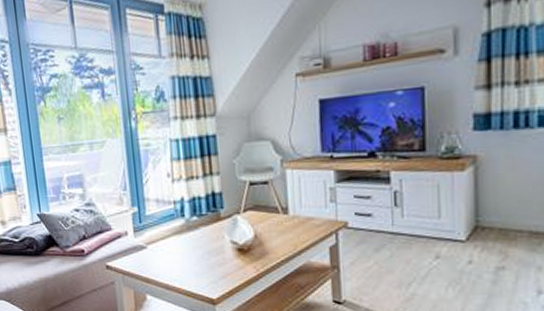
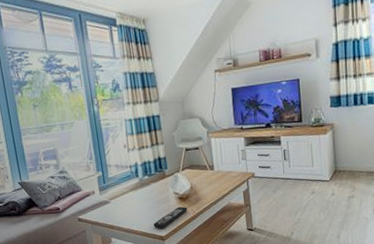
remote control: none [201,260,249,289] -> present [153,206,188,229]

